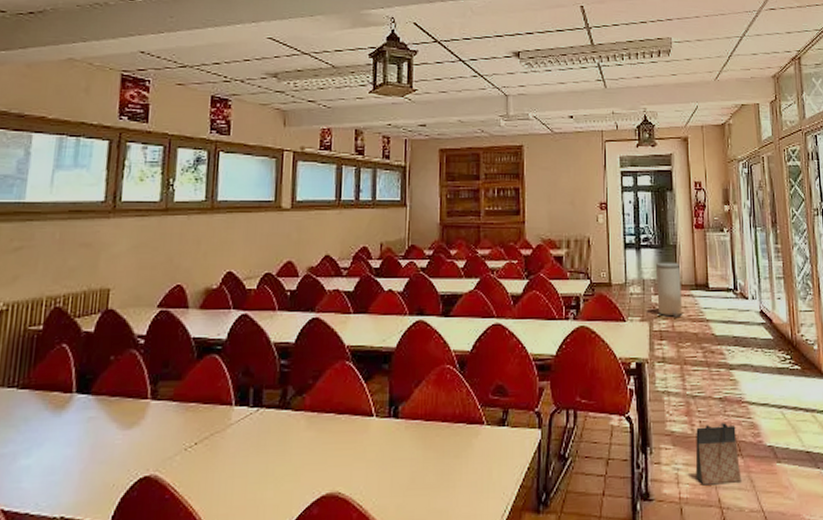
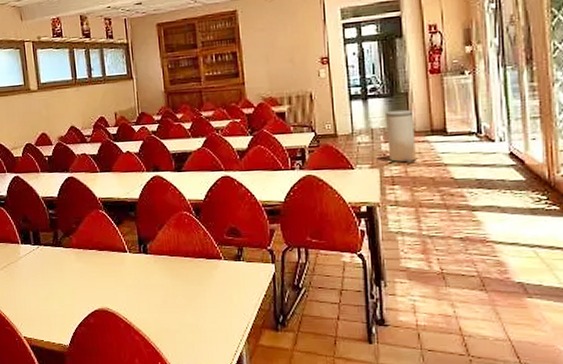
bag: present [695,423,742,486] -> none [433,261,486,315]

